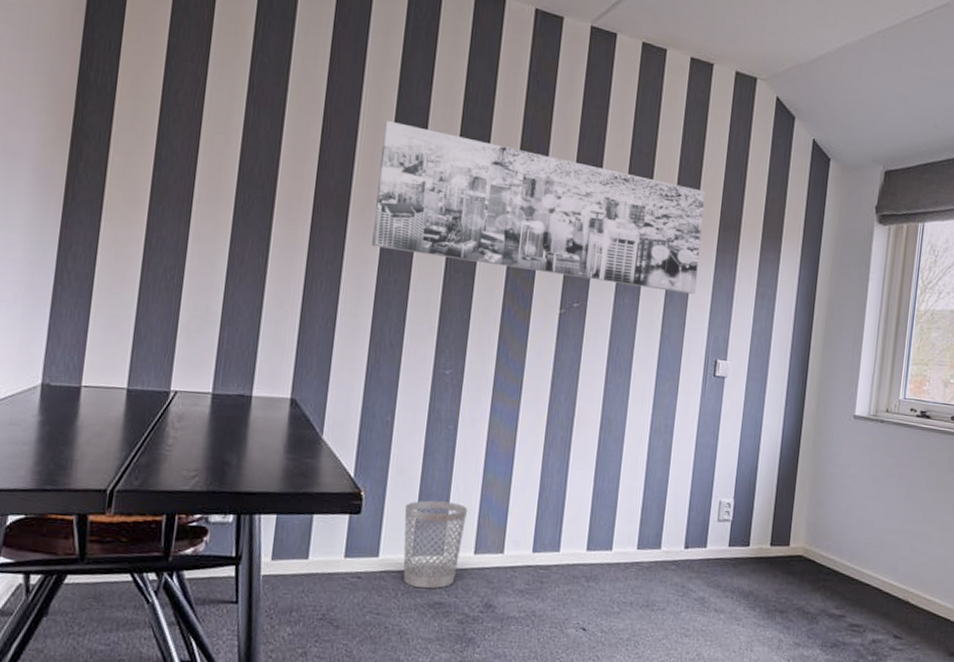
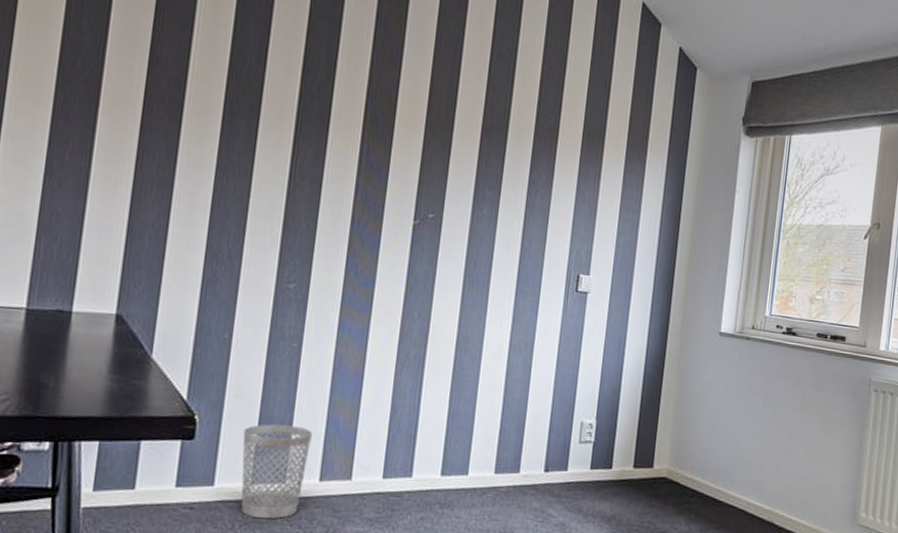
wall art: present [372,121,706,294] -> none [208,15,569,206]

